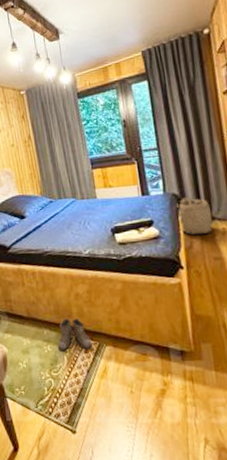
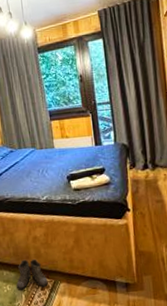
basket: present [177,197,213,235] -> none [126,147,156,181]

